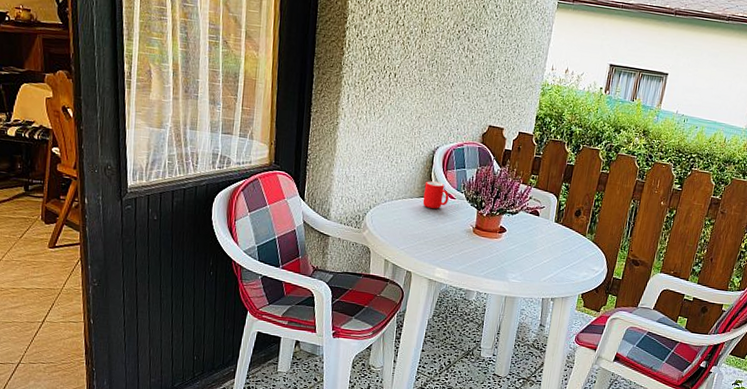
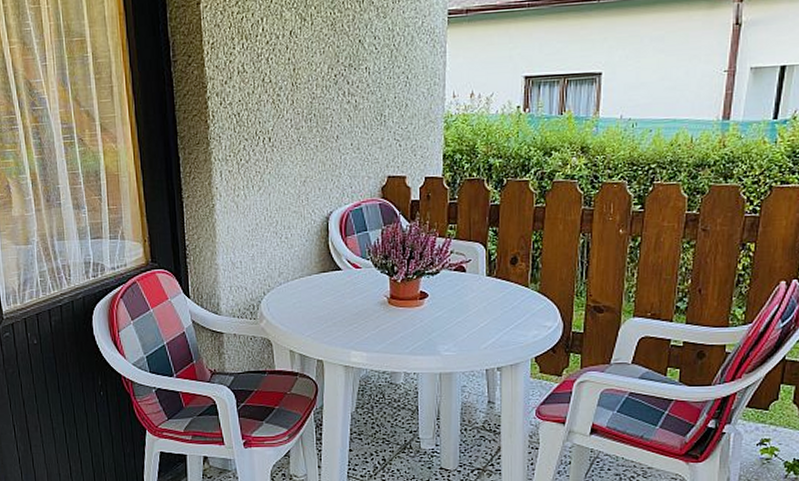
cup: present [422,181,449,209] -> none [323,252,353,283]

